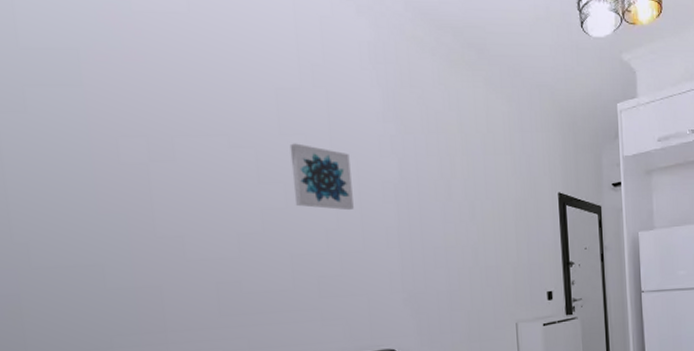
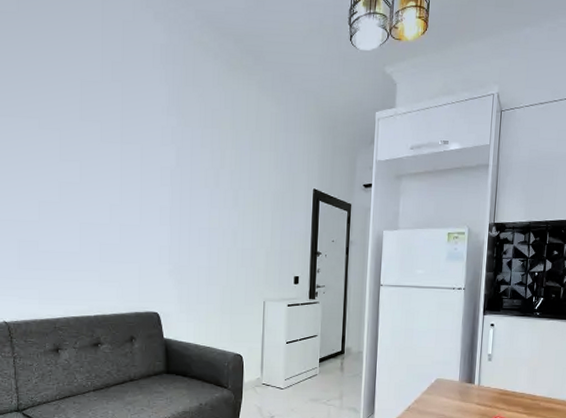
wall art: present [289,143,354,211] -> none [87,128,136,190]

